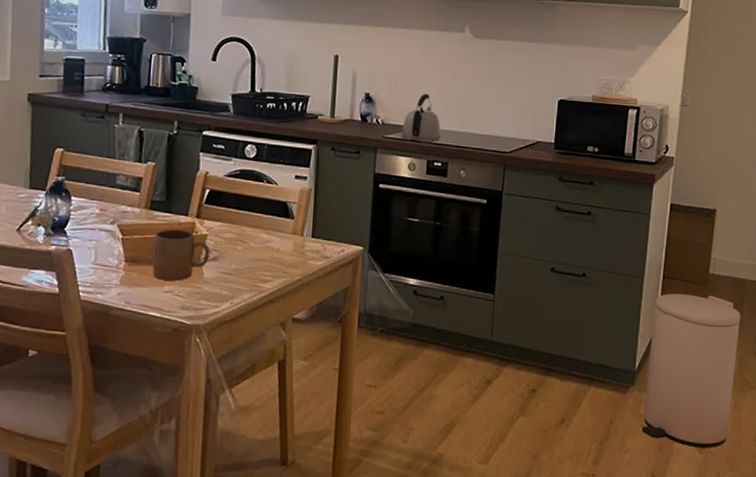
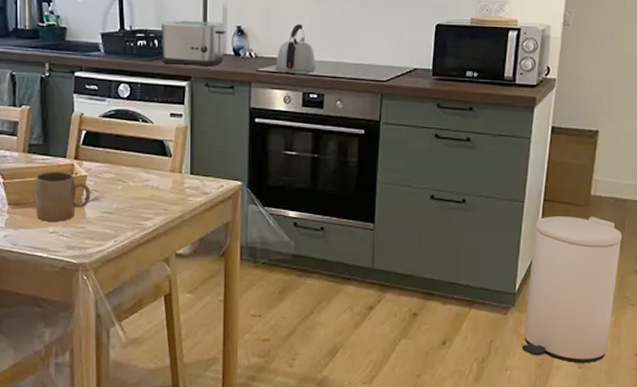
toaster: none [289,84,355,131] -> present [161,20,226,66]

